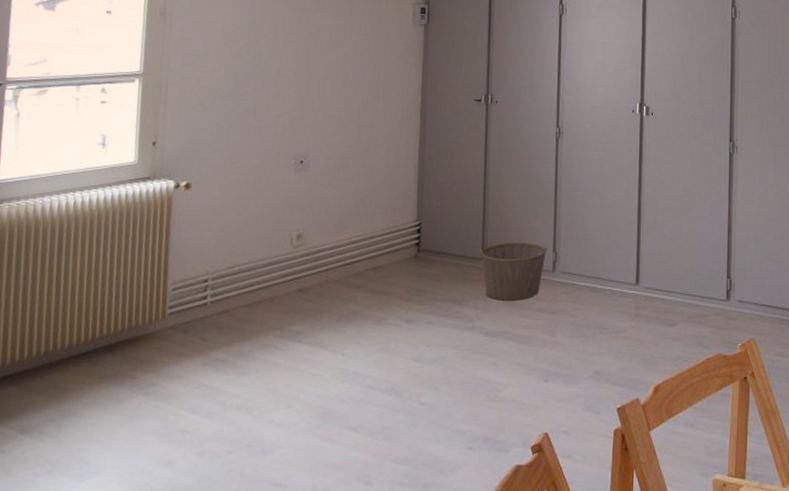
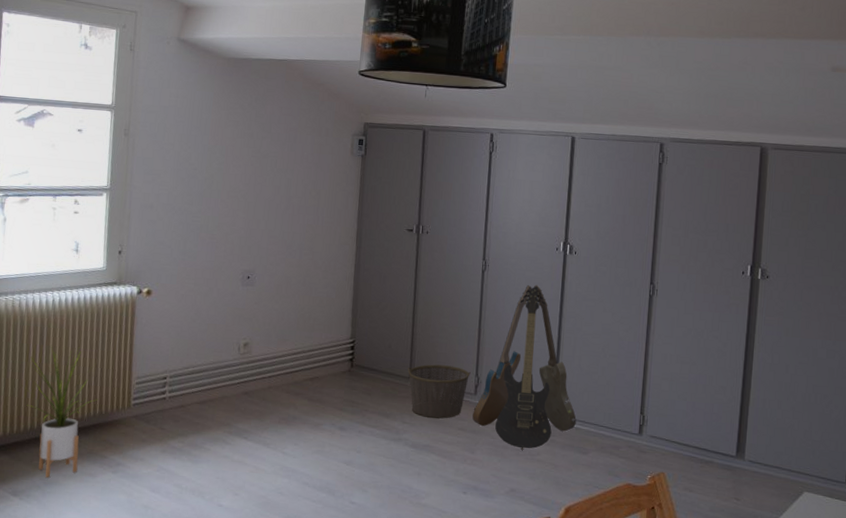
house plant: none [34,253,127,408] -> present [21,345,98,478]
guitar: none [551,150,661,327] -> present [472,285,577,450]

